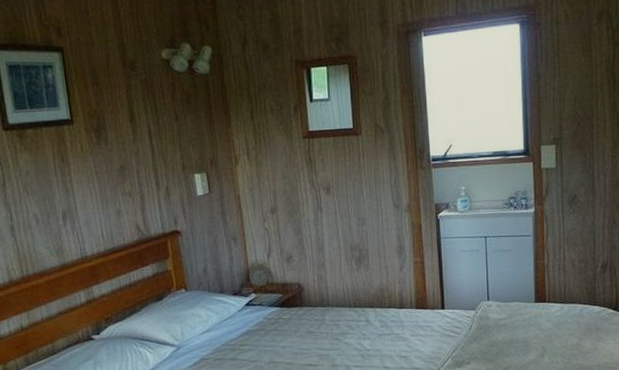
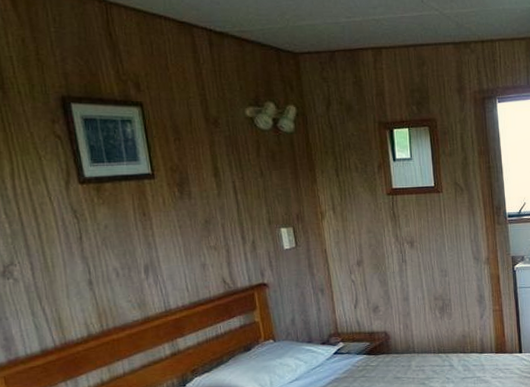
alarm clock: present [249,259,270,287] -> none [337,309,357,336]

